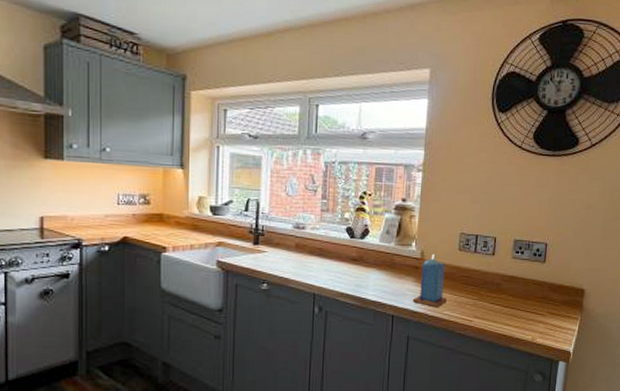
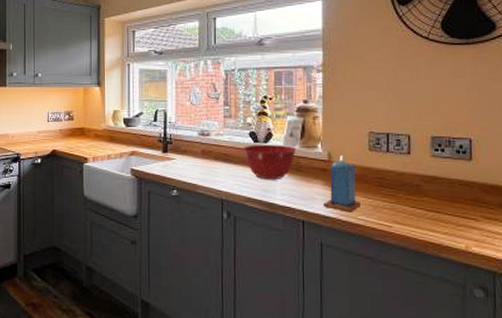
mixing bowl: none [338,240,392,276] -> present [242,144,297,180]

